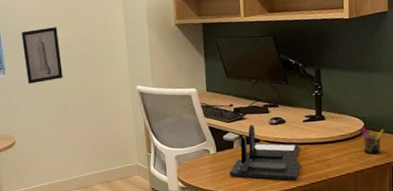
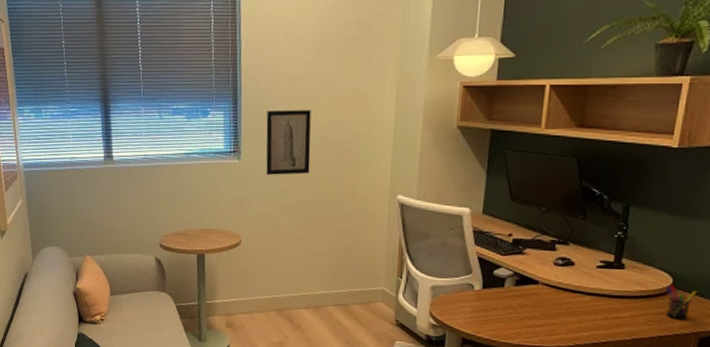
desk organizer: present [229,124,301,181] -> none [493,261,587,337]

